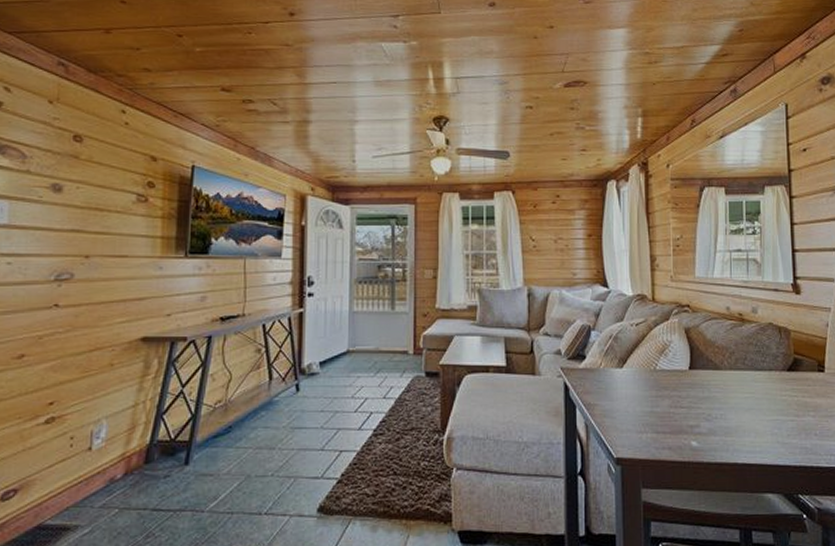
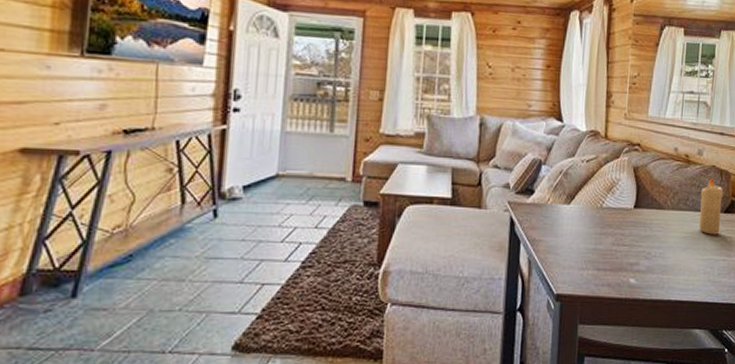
candle: none [759,335,785,394] -> present [699,177,724,235]

